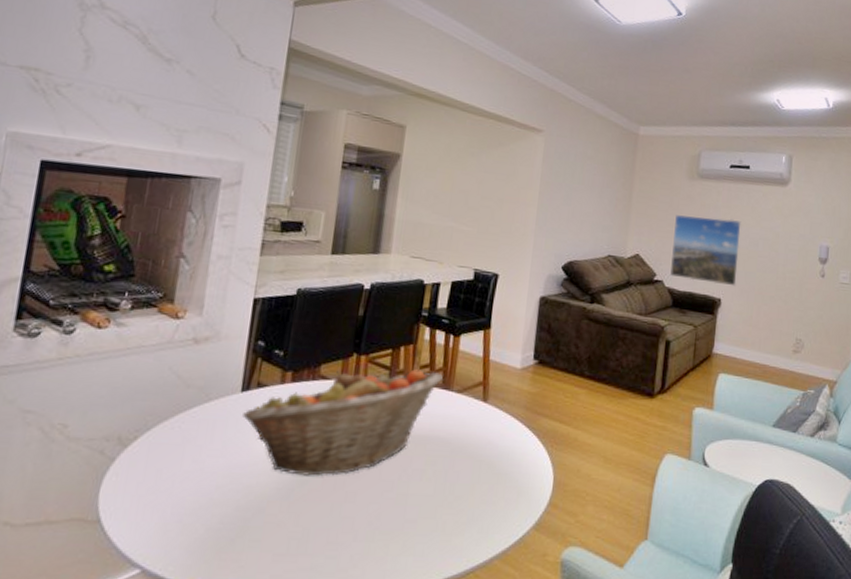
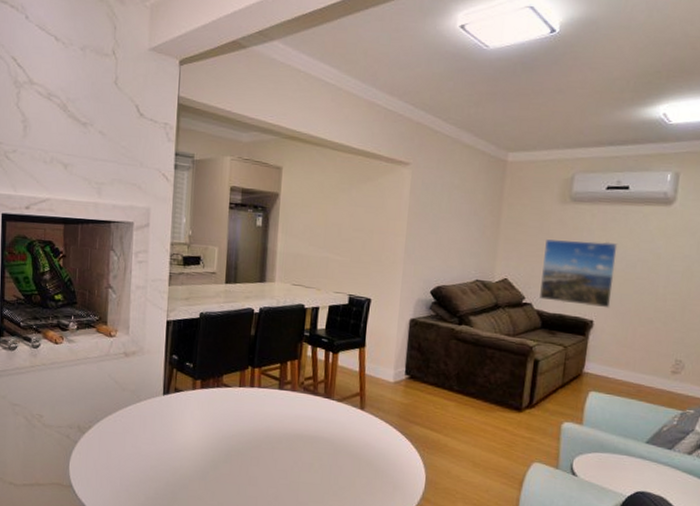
fruit basket: present [242,369,443,476] -> none [166,380,325,464]

